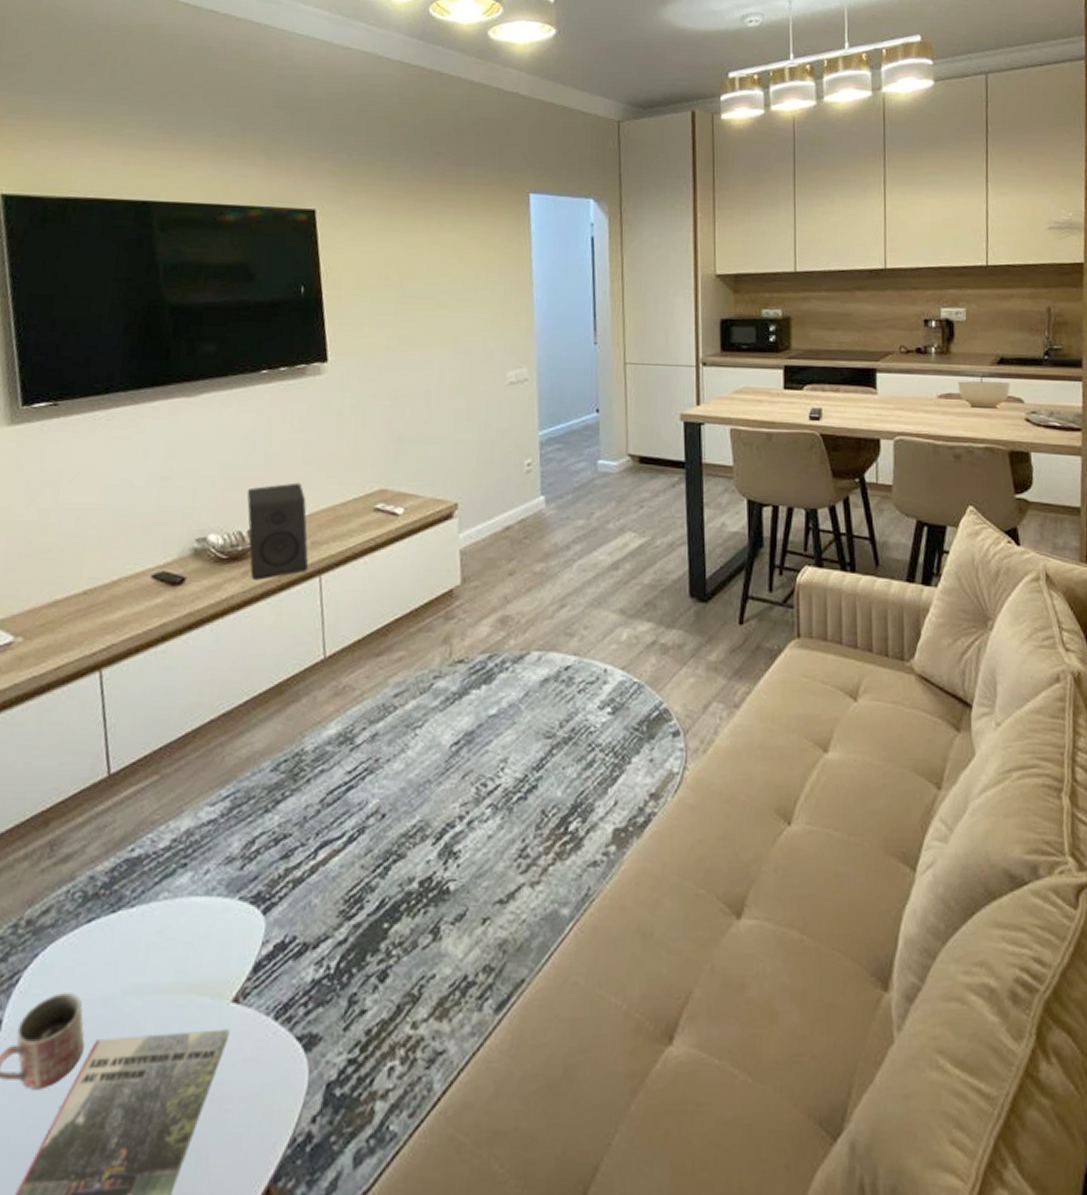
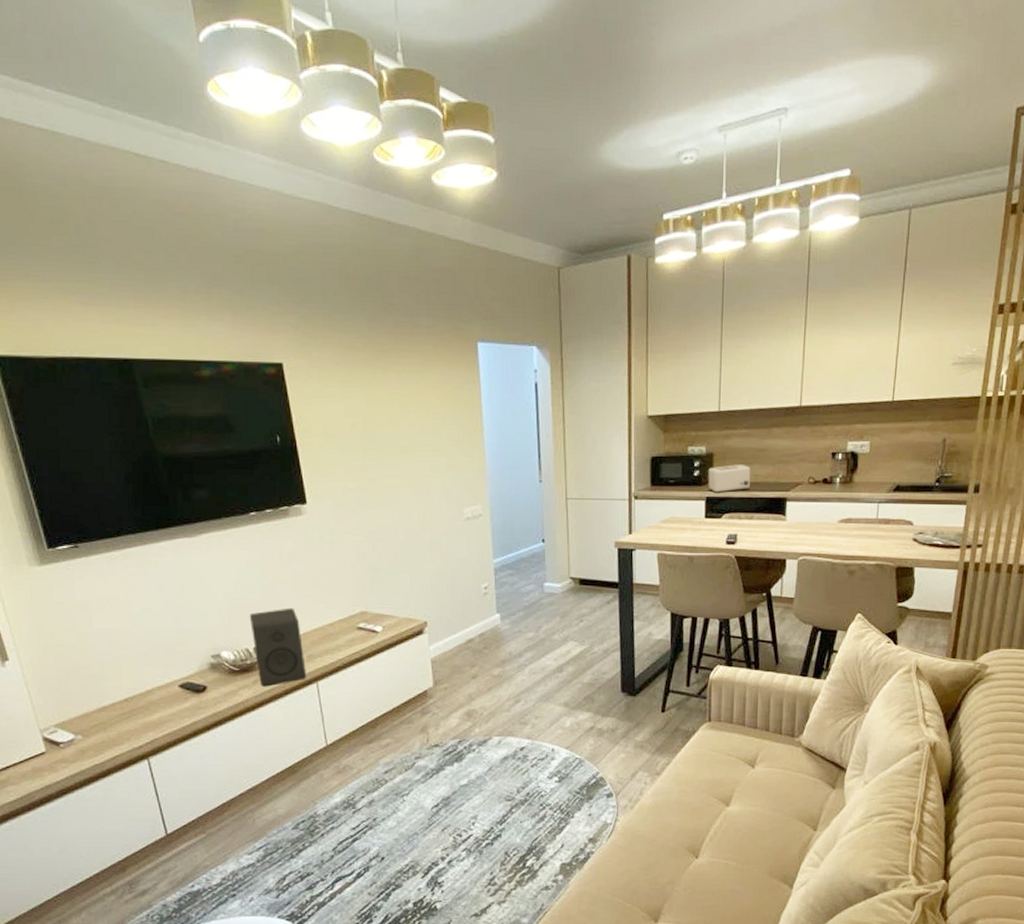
toaster: none [785,330,834,363] -> present [708,465,751,494]
bowl: present [957,381,1011,408] -> none [857,507,903,530]

